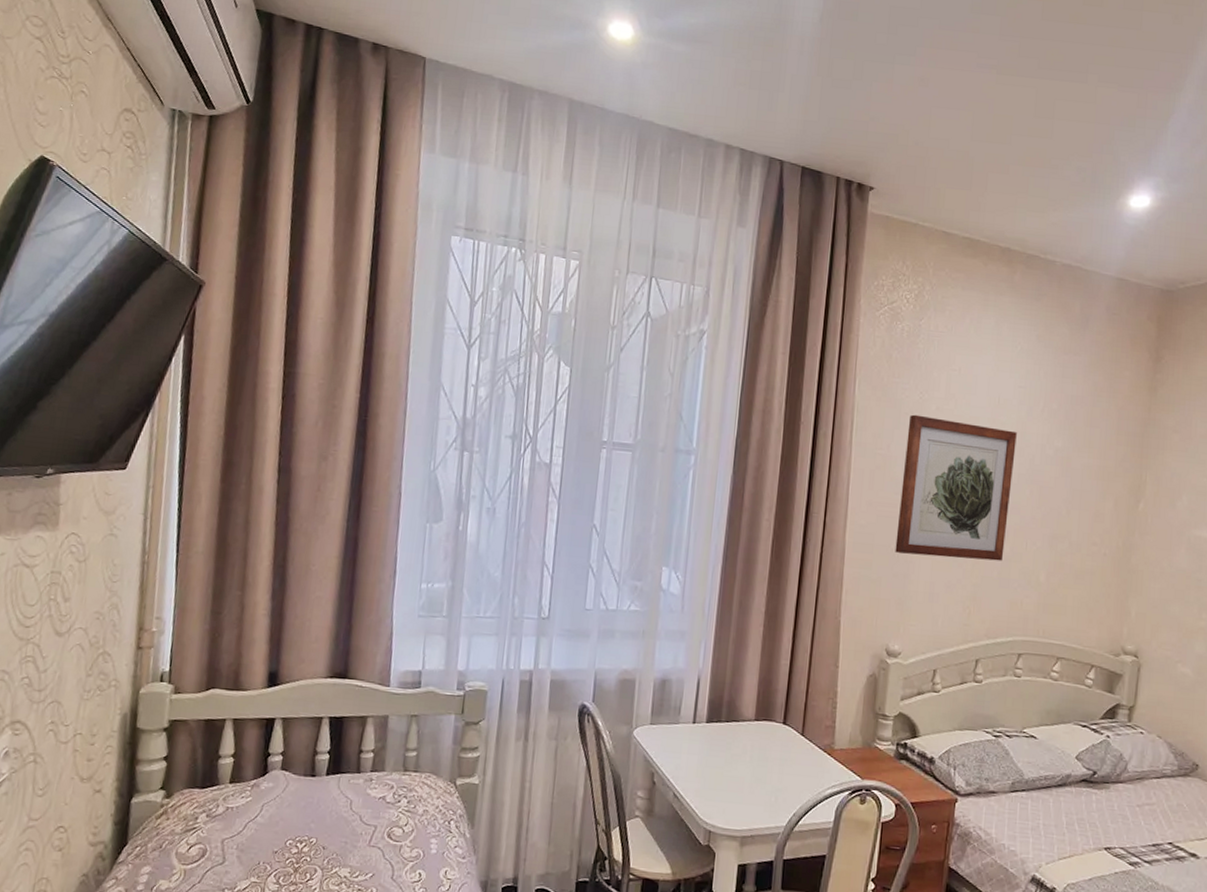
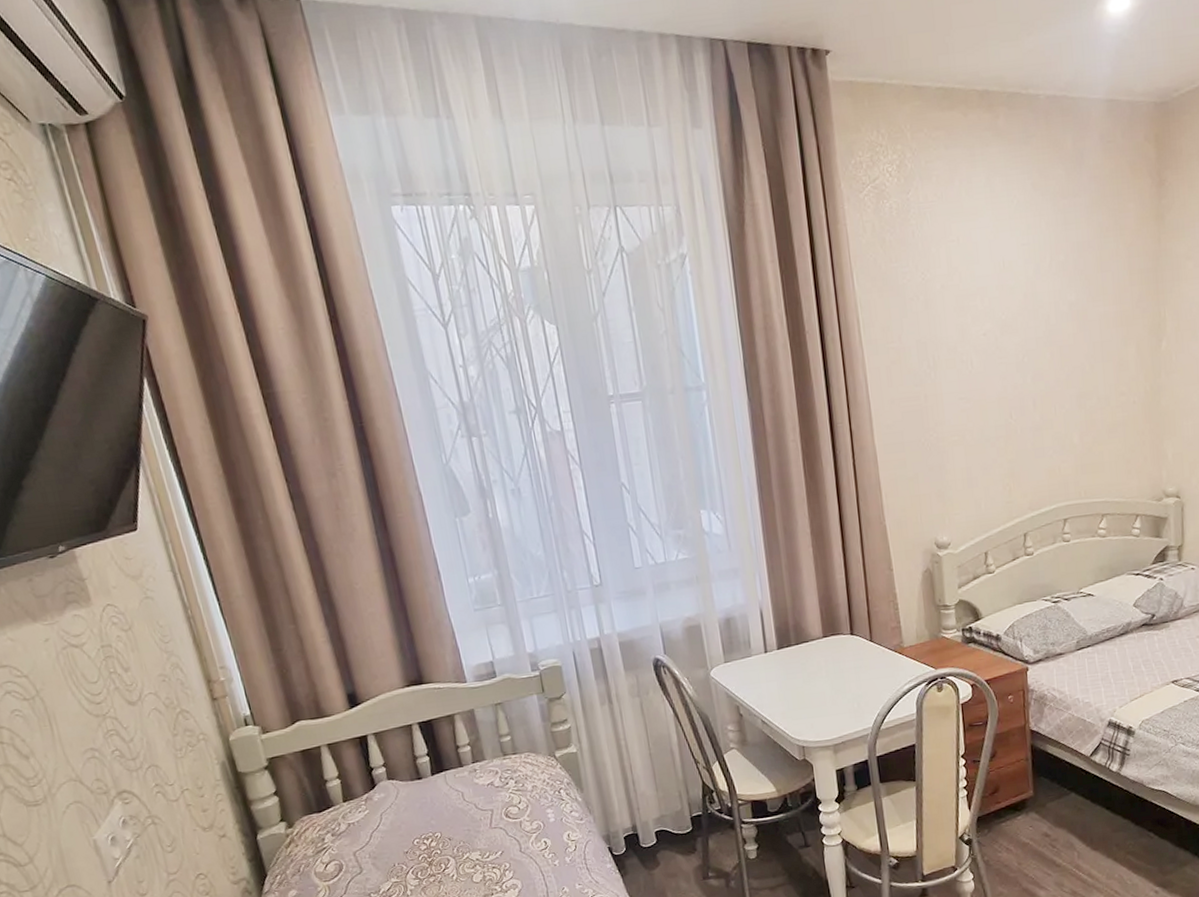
wall art: present [895,414,1017,561] -> none [915,293,1035,446]

